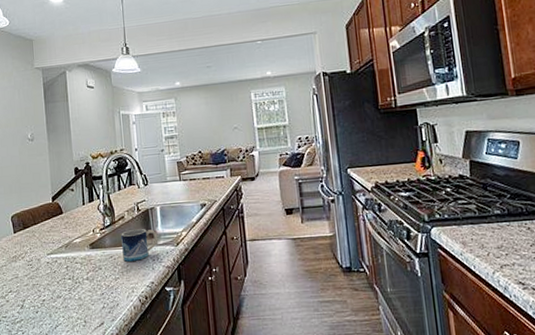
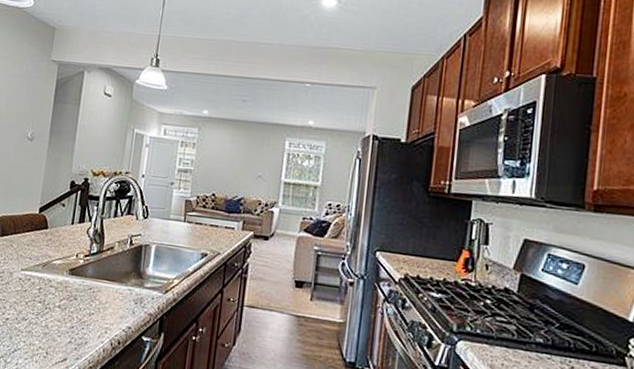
mug: present [121,228,158,262] -> none [103,263,146,300]

